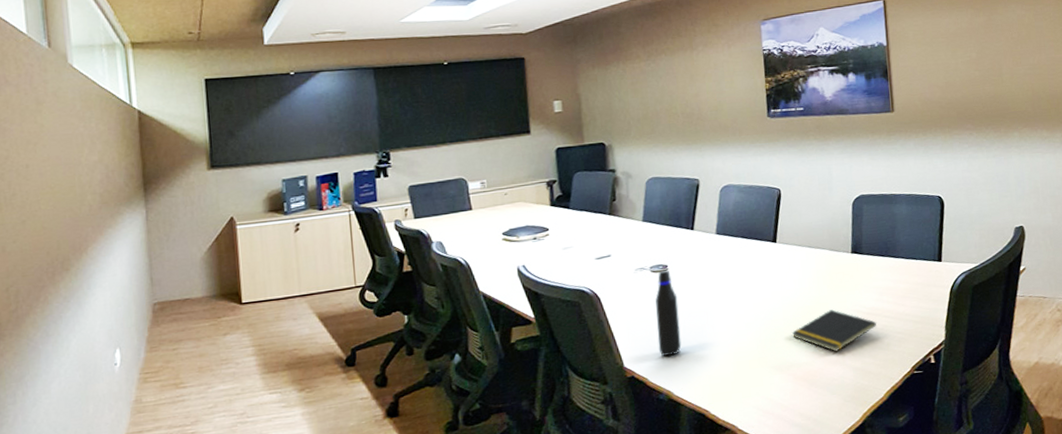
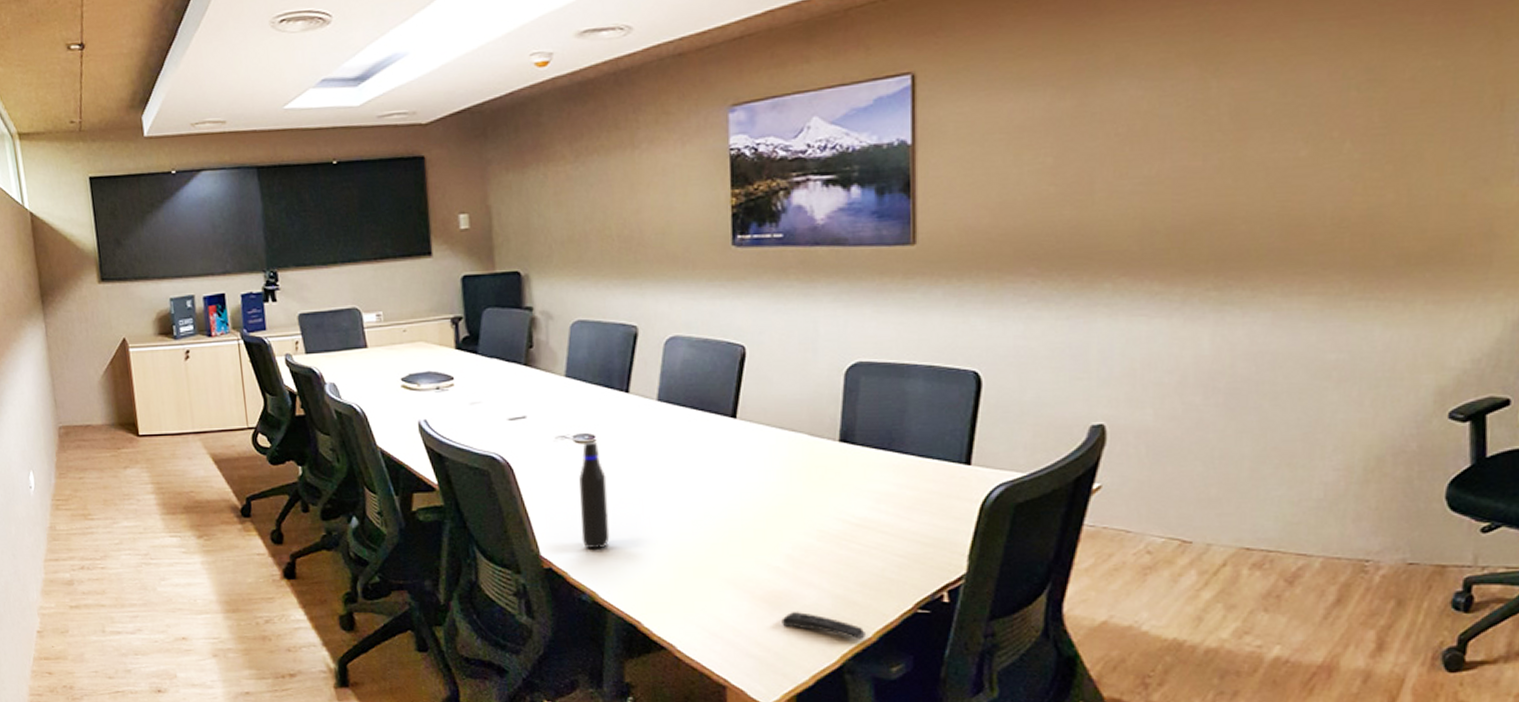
notepad: present [792,309,877,352] -> none [752,514,870,570]
remote control: none [817,385,880,400] -> present [781,612,867,639]

